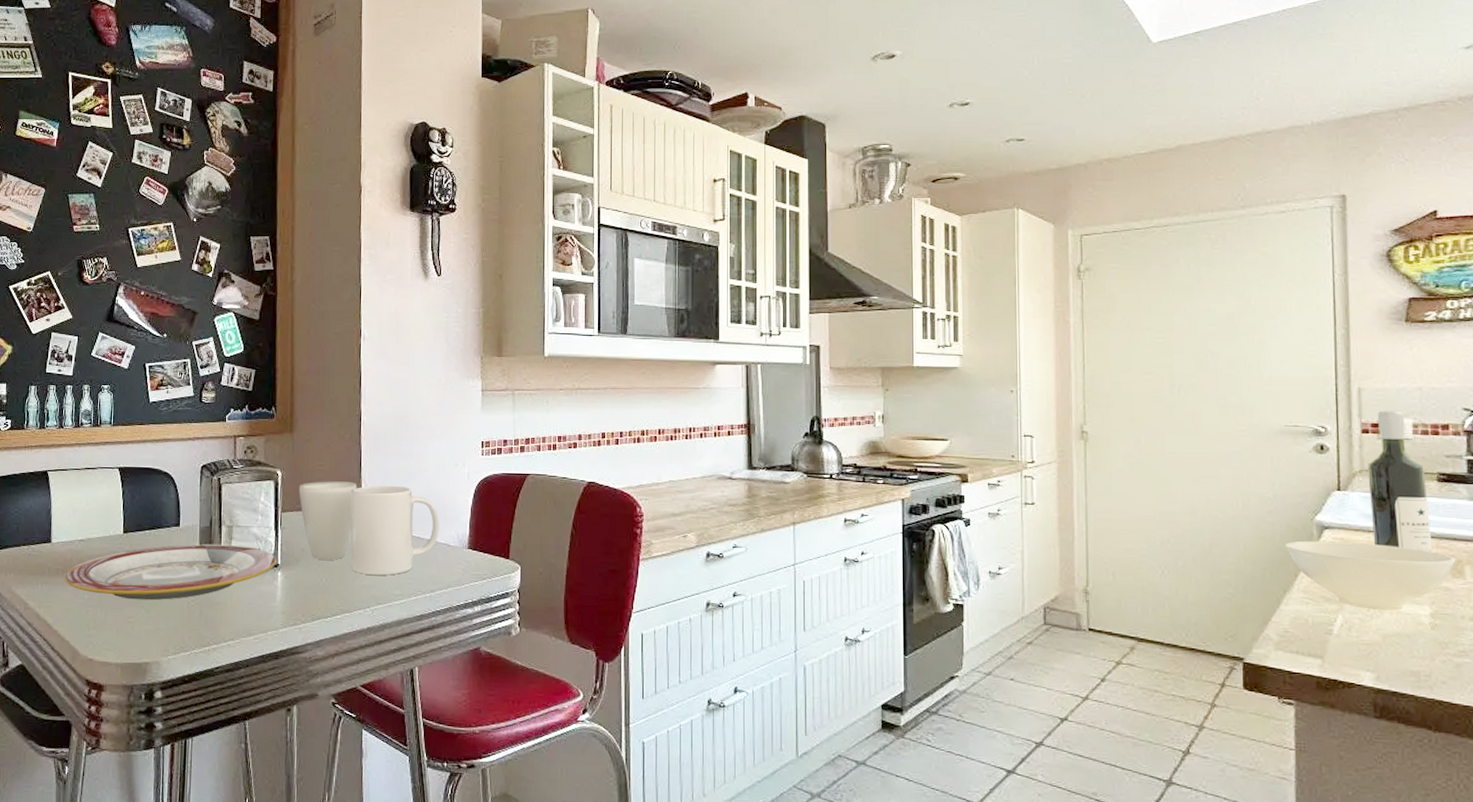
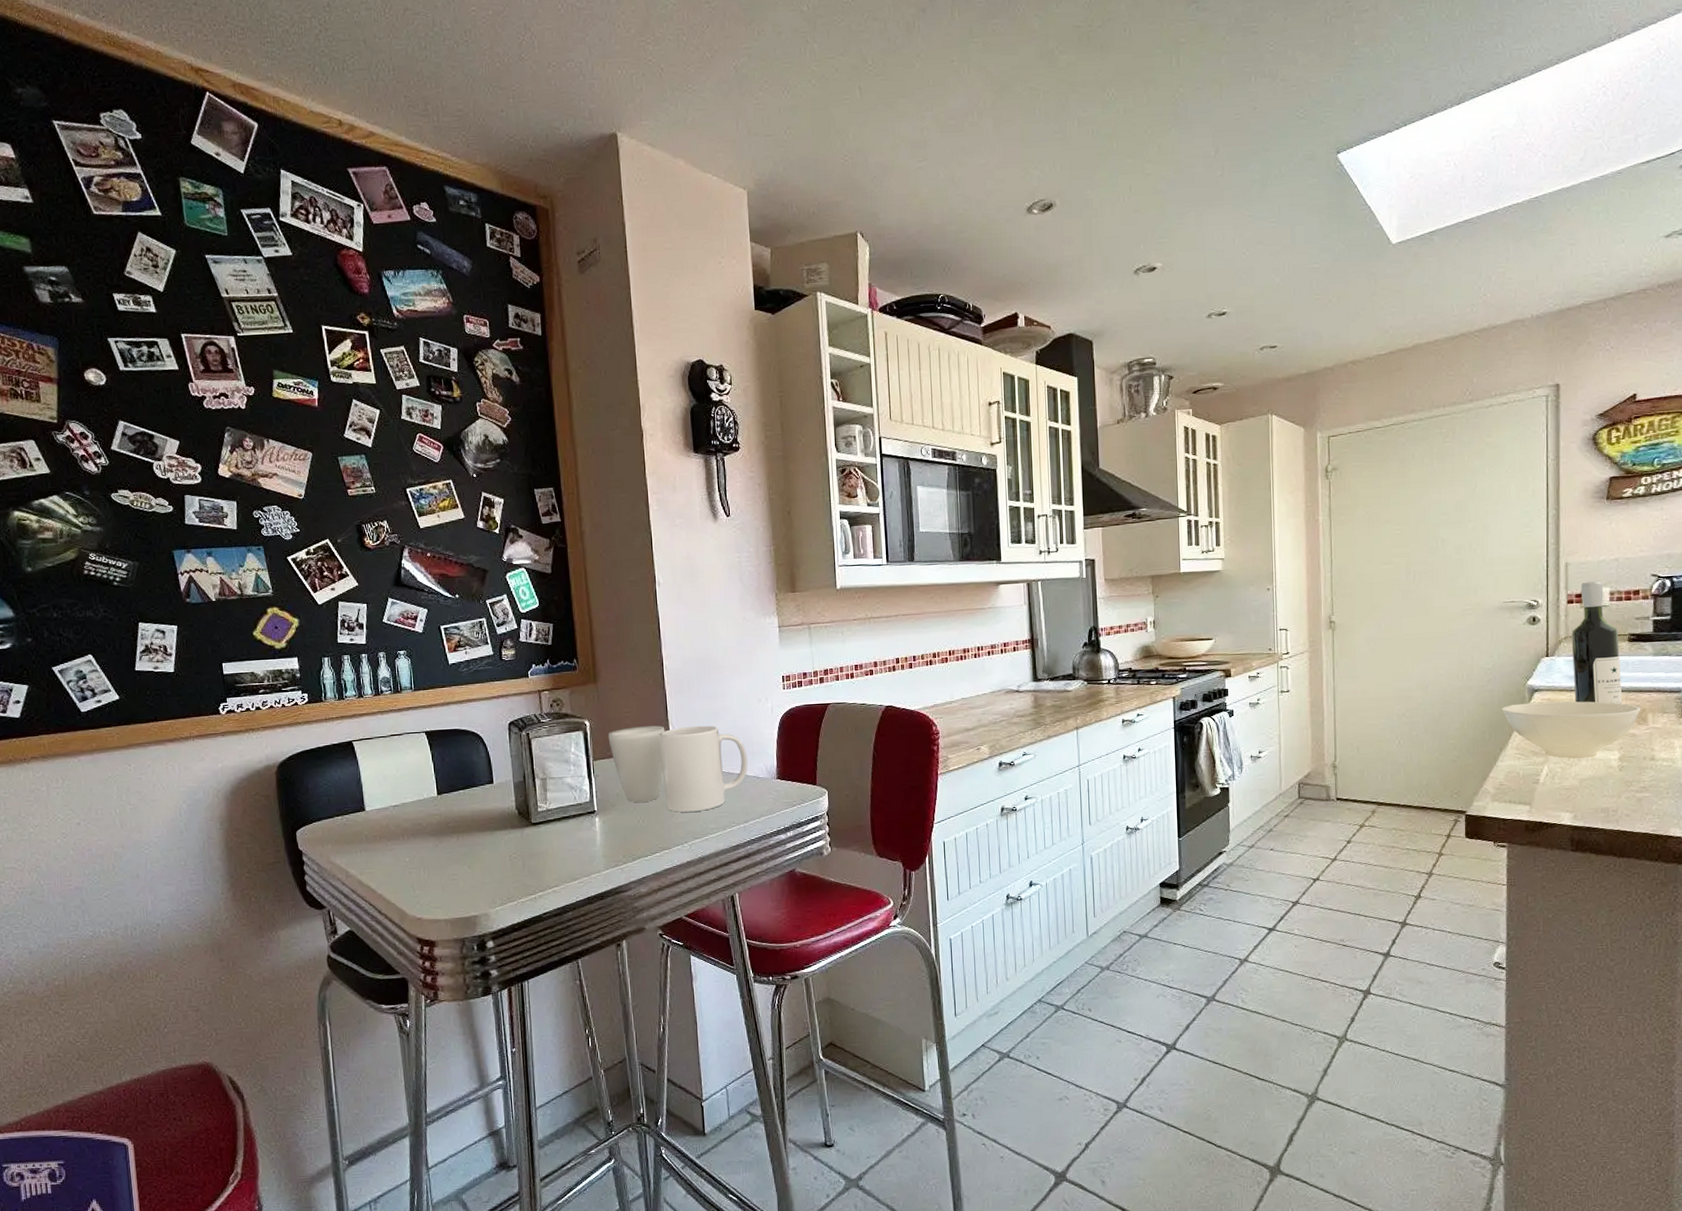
plate: present [63,544,277,601] -> none [382,796,593,858]

